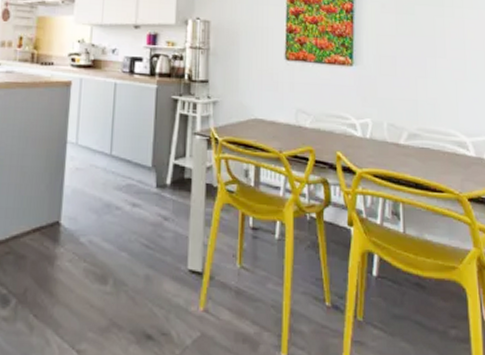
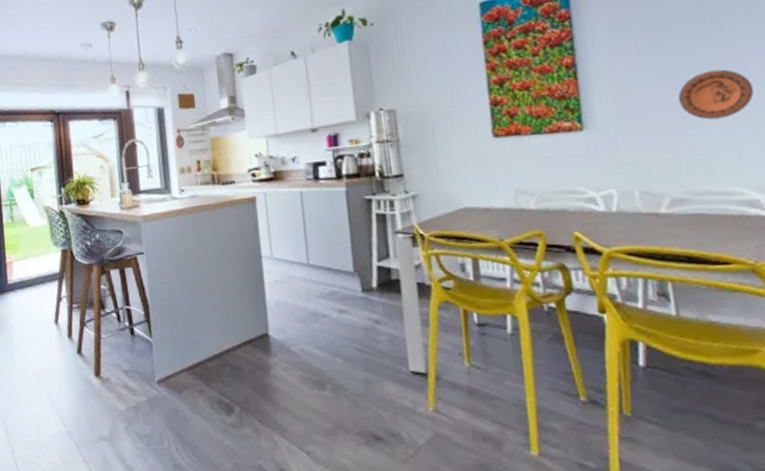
decorative plate: none [420,34,470,73] -> present [677,69,755,120]

